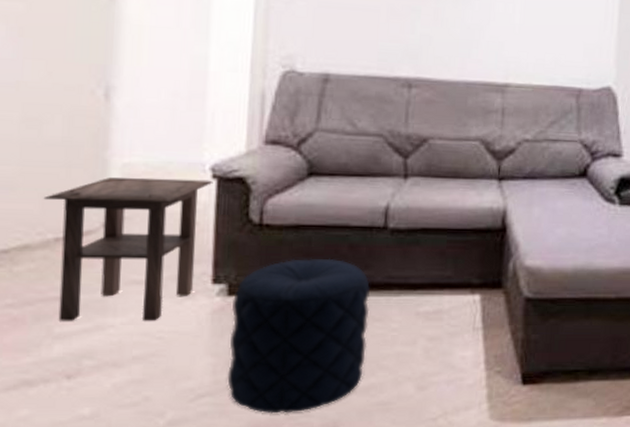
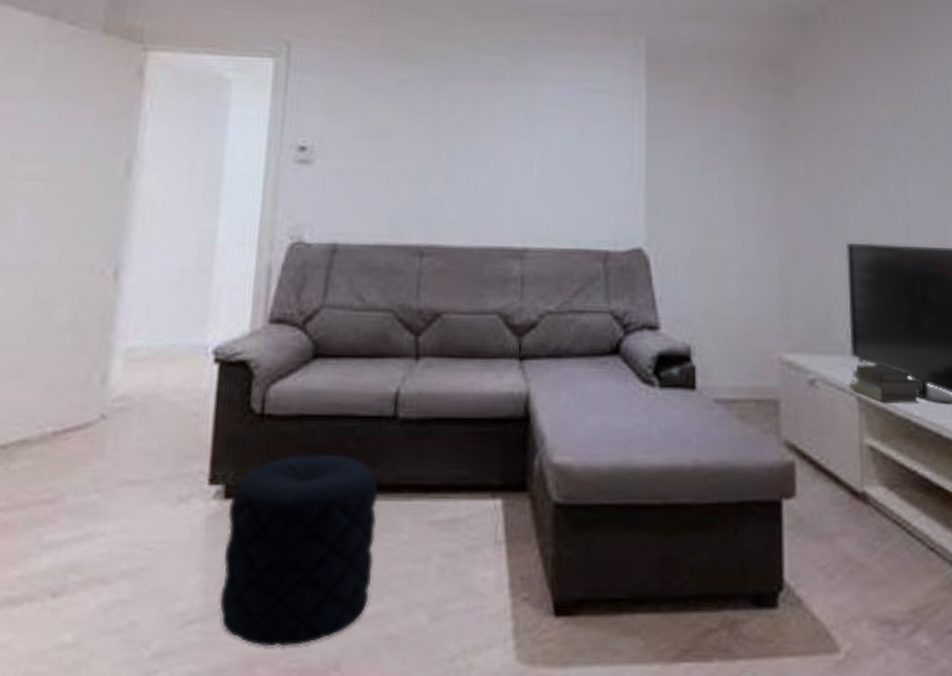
side table: present [43,176,213,321] -> none [46,362,216,528]

